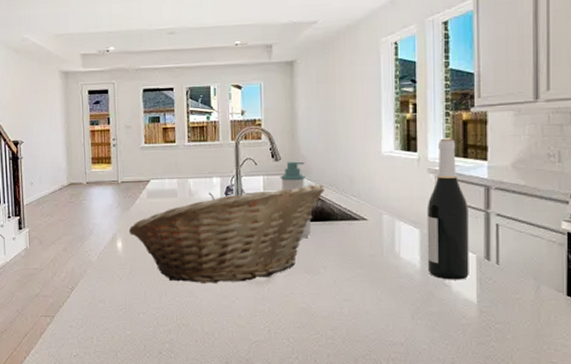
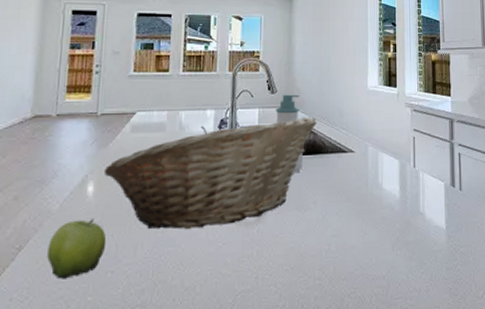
fruit: none [92,270,137,315] -> present [47,219,107,279]
wine bottle: present [426,138,469,280] -> none [404,75,439,208]

